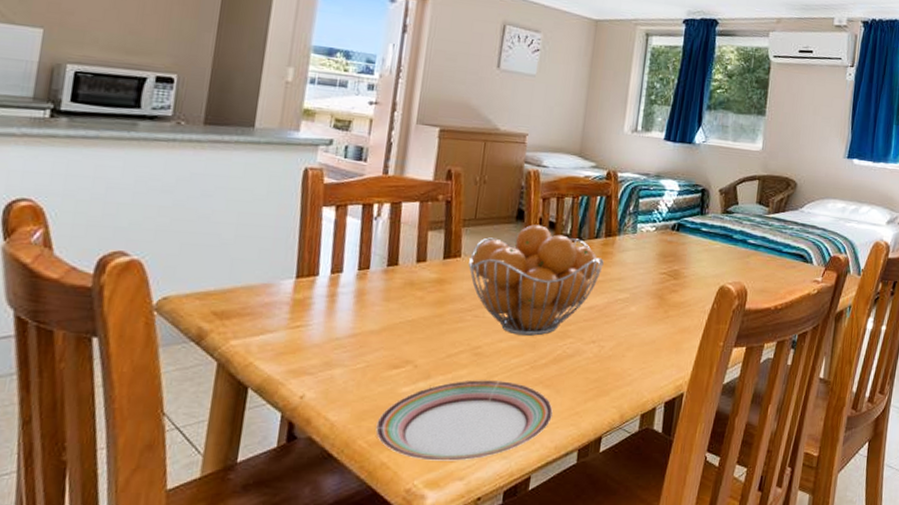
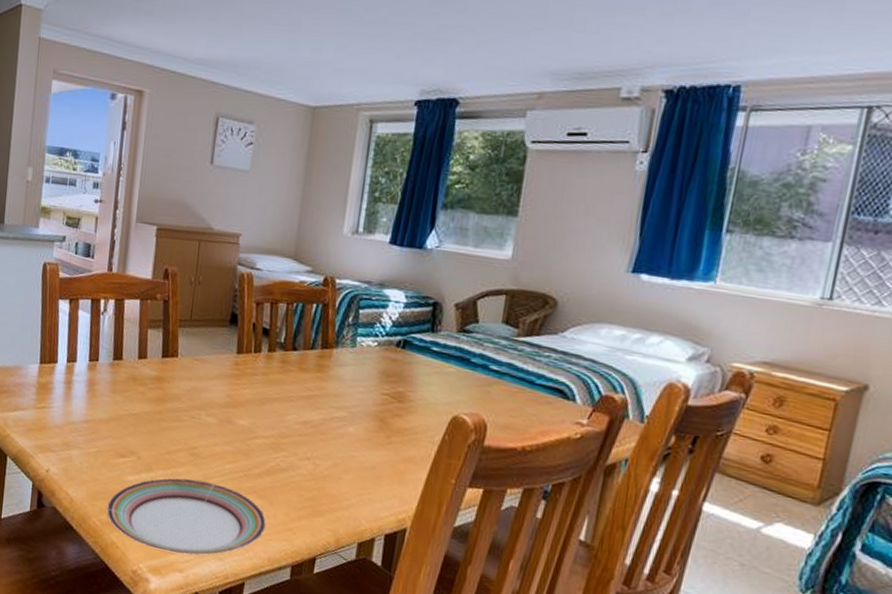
fruit basket: present [468,224,604,336] -> none [185,329,320,444]

